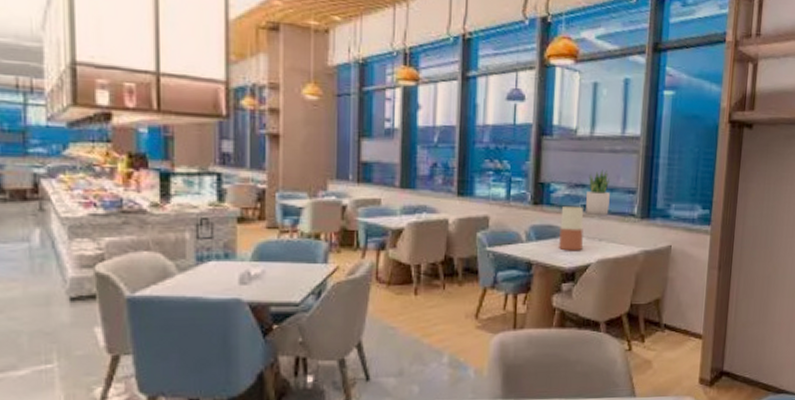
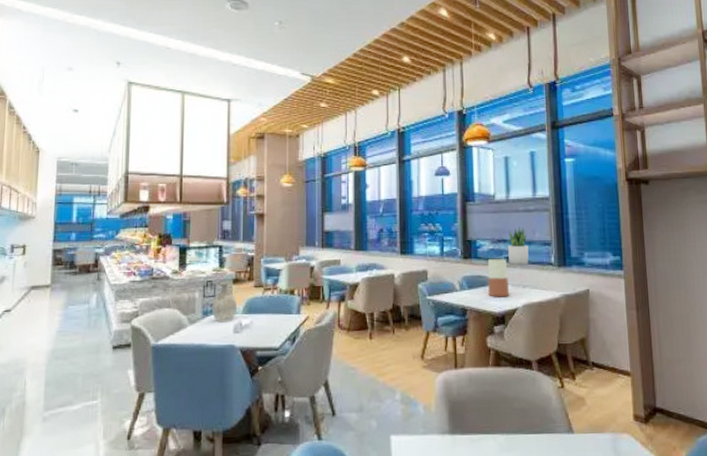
vase: none [209,220,244,271] -> present [212,282,238,323]

